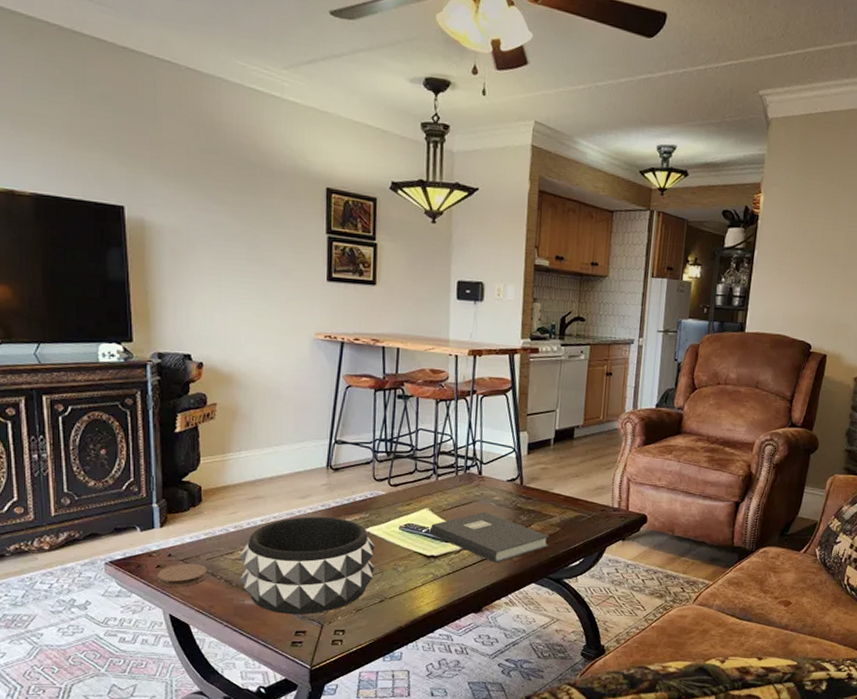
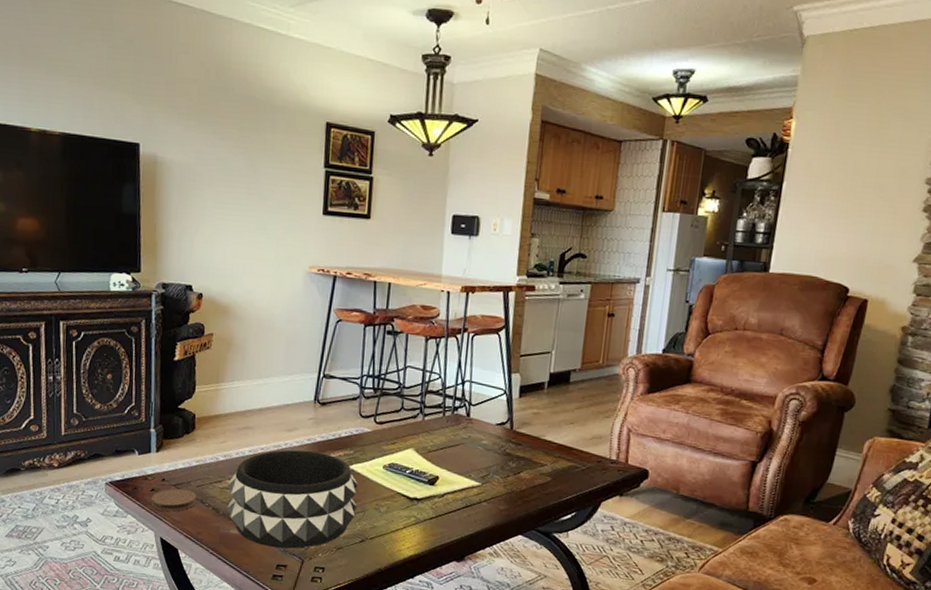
book: present [430,511,550,563] -> none [414,455,540,511]

